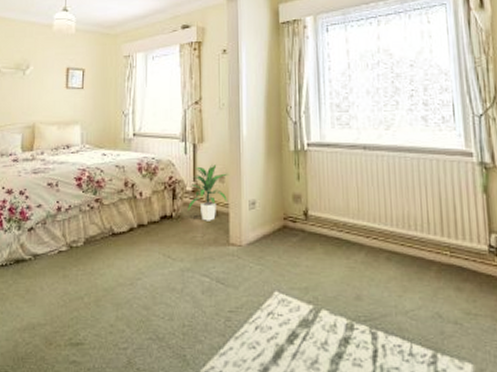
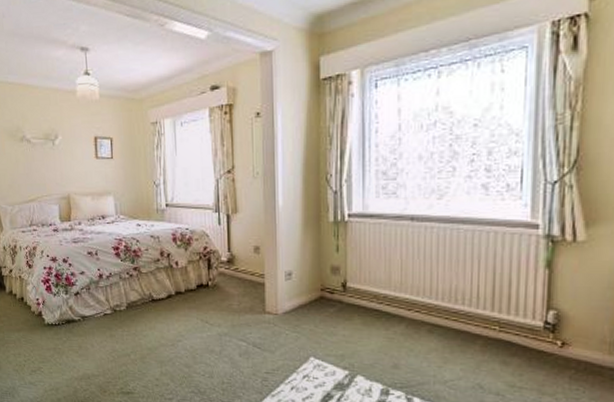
indoor plant: present [188,164,230,221] -> none [223,235,265,291]

